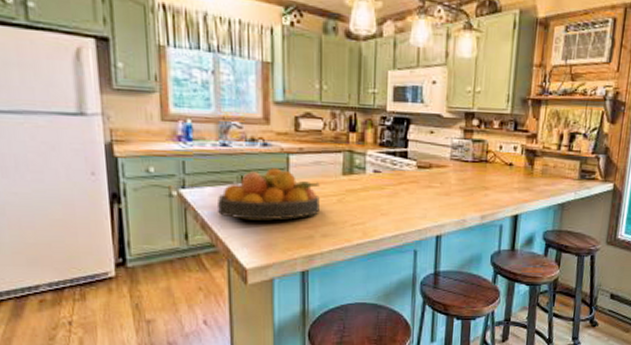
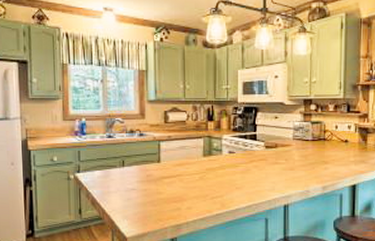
fruit bowl: present [218,168,320,221] -> none [105,153,185,196]

